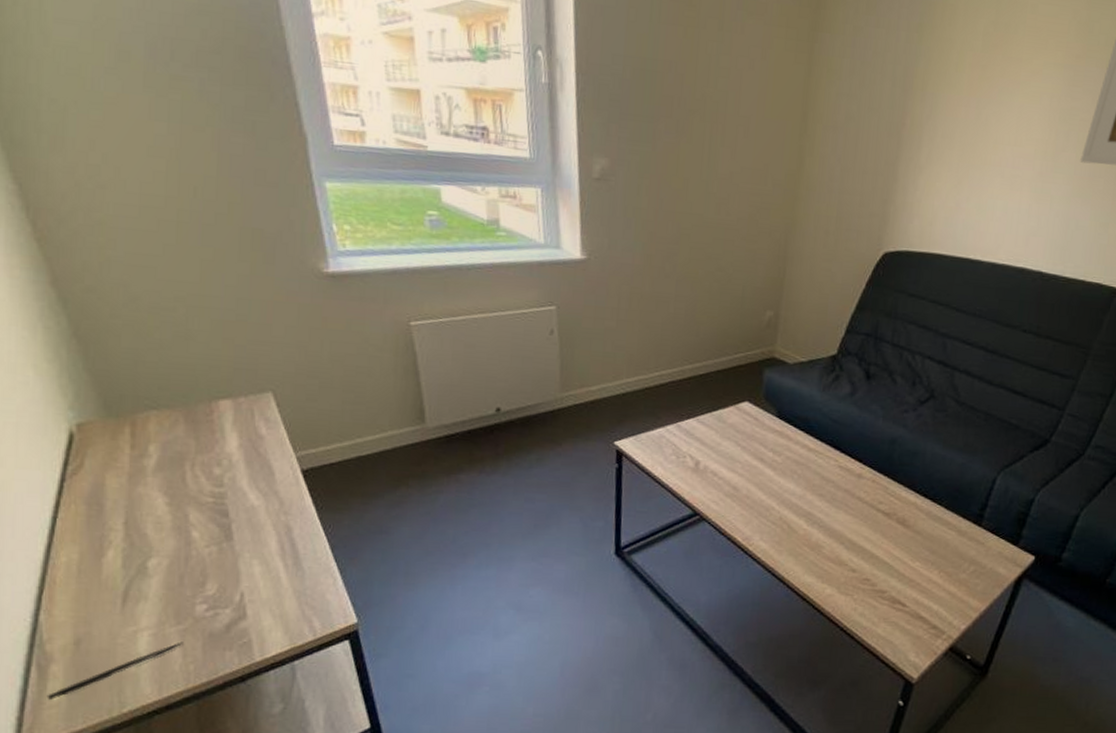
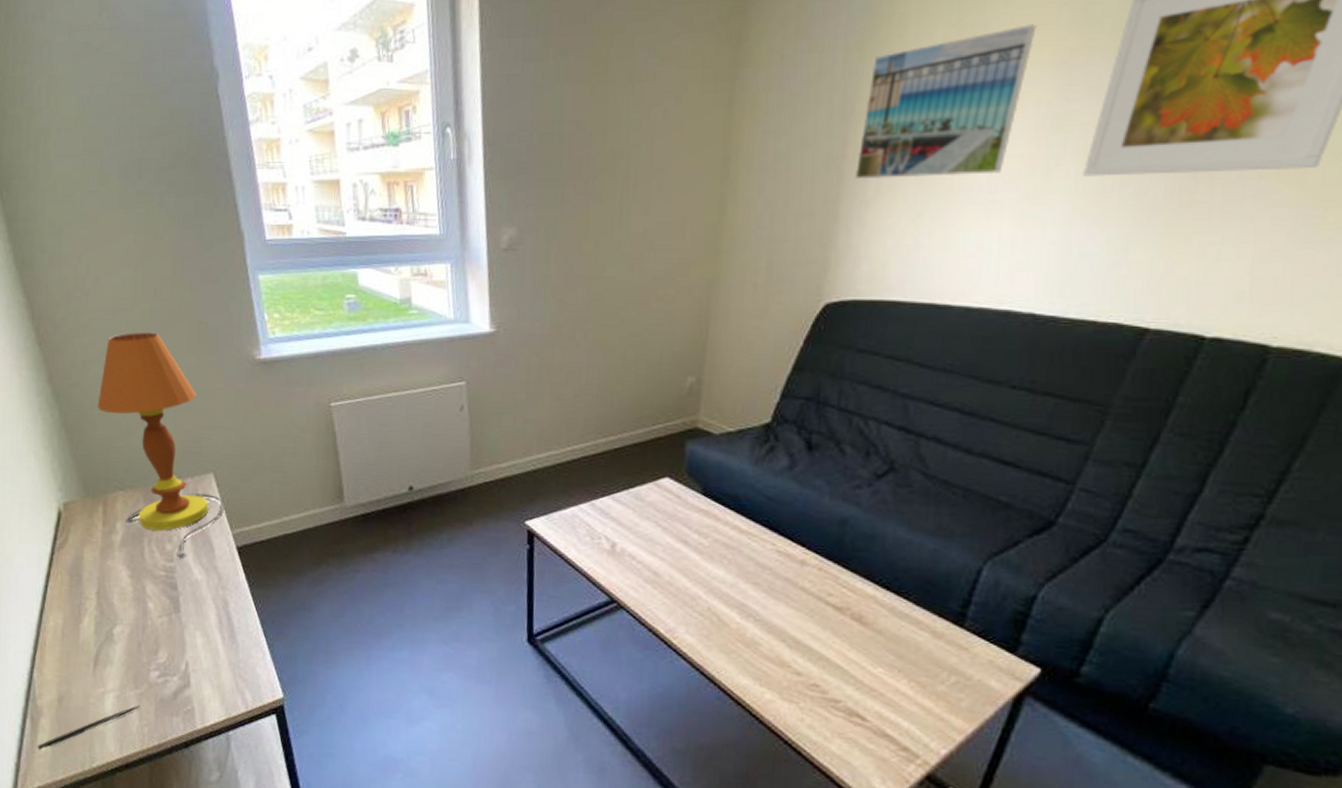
table lamp: none [120,234,286,484] -> present [97,331,224,559]
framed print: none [912,30,1053,154] -> present [855,24,1037,180]

